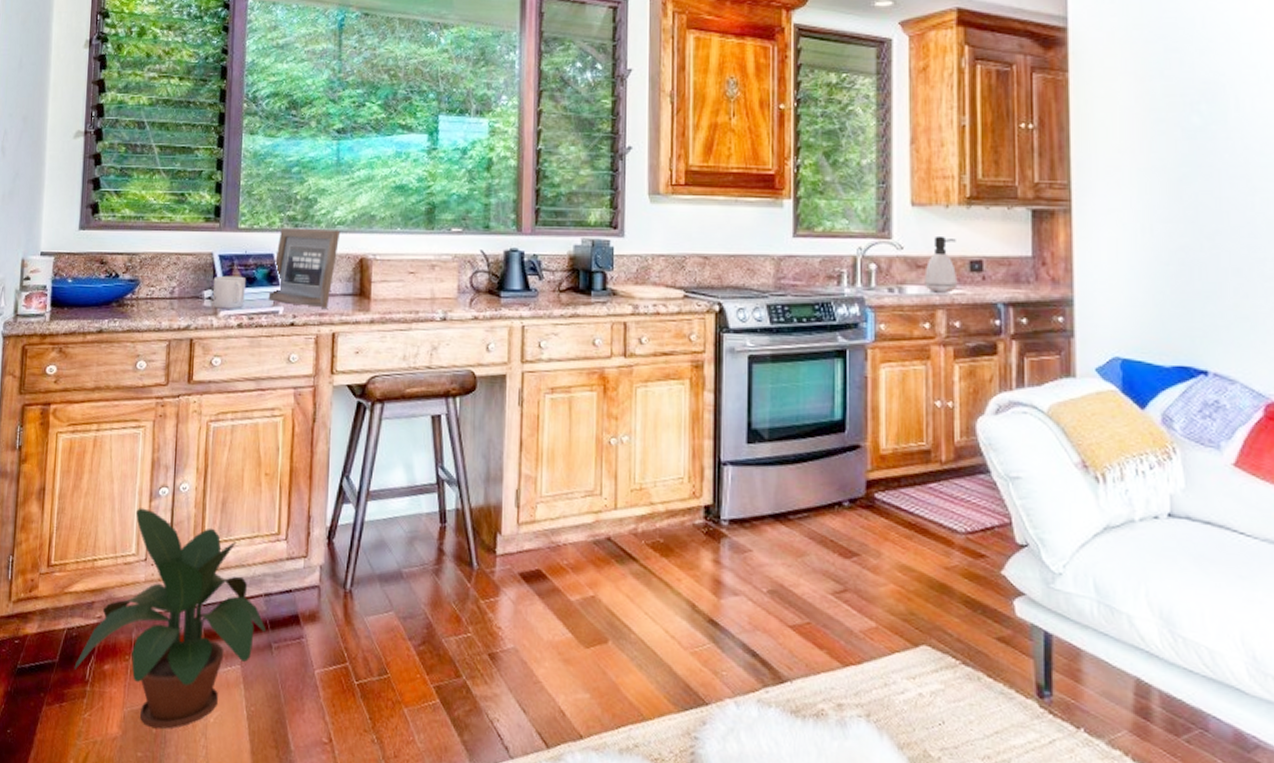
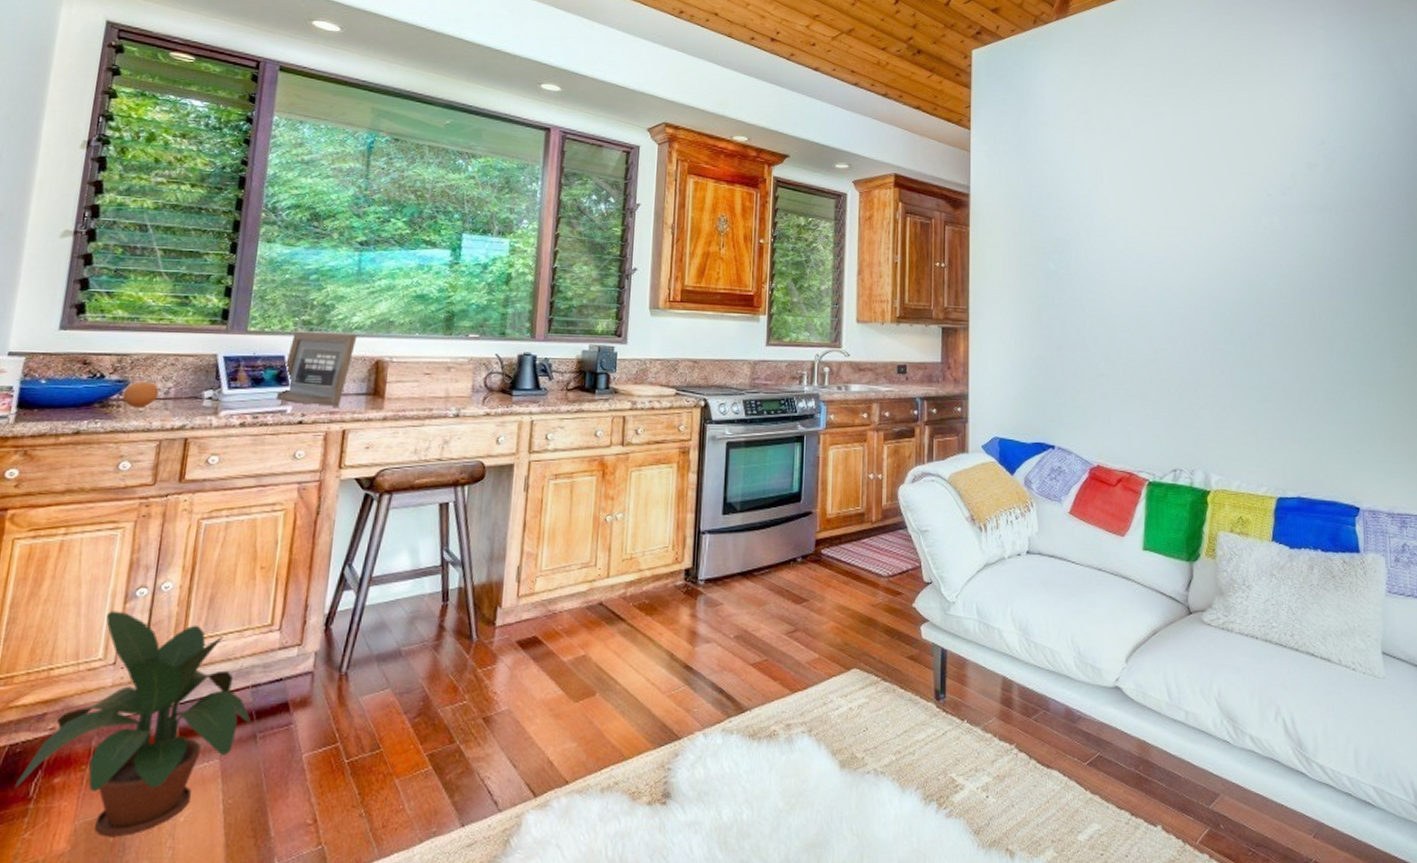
fruit: none [135,280,165,307] -> present [122,381,159,408]
mug: present [213,275,247,309] -> none [214,376,253,409]
soap dispenser: present [924,235,958,293] -> none [864,346,889,390]

